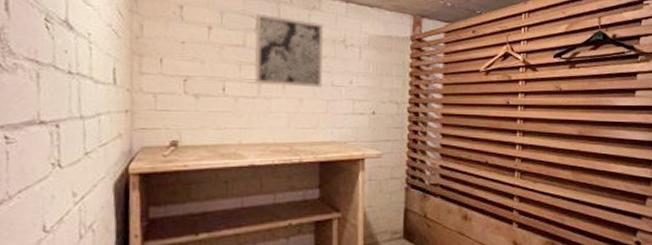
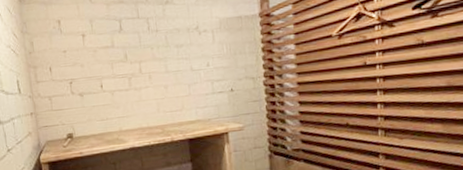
wall art: present [254,13,324,88] -> none [119,15,183,78]

